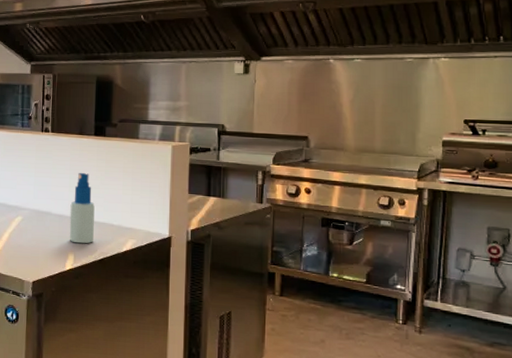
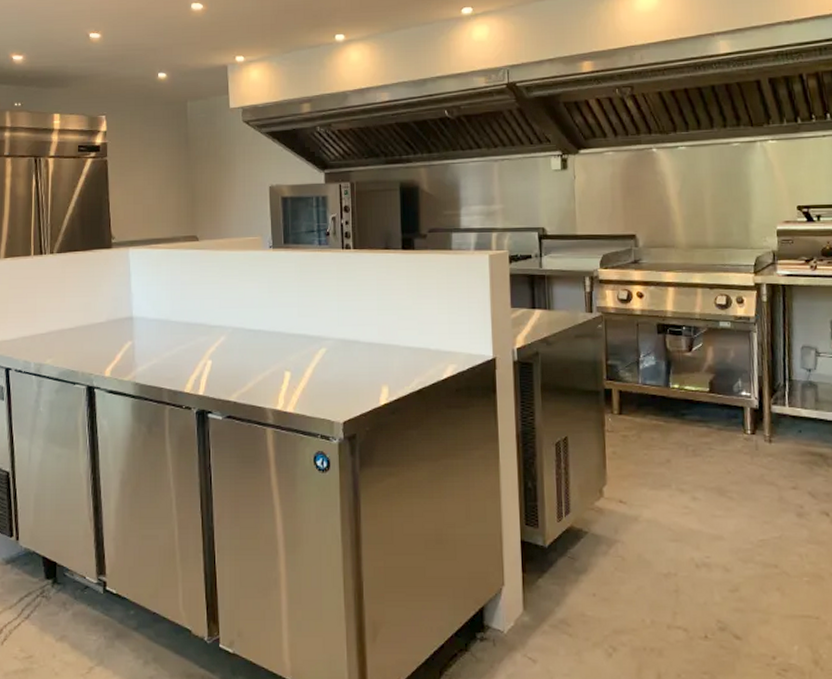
spray bottle: present [69,173,95,244] -> none [380,293,409,374]

